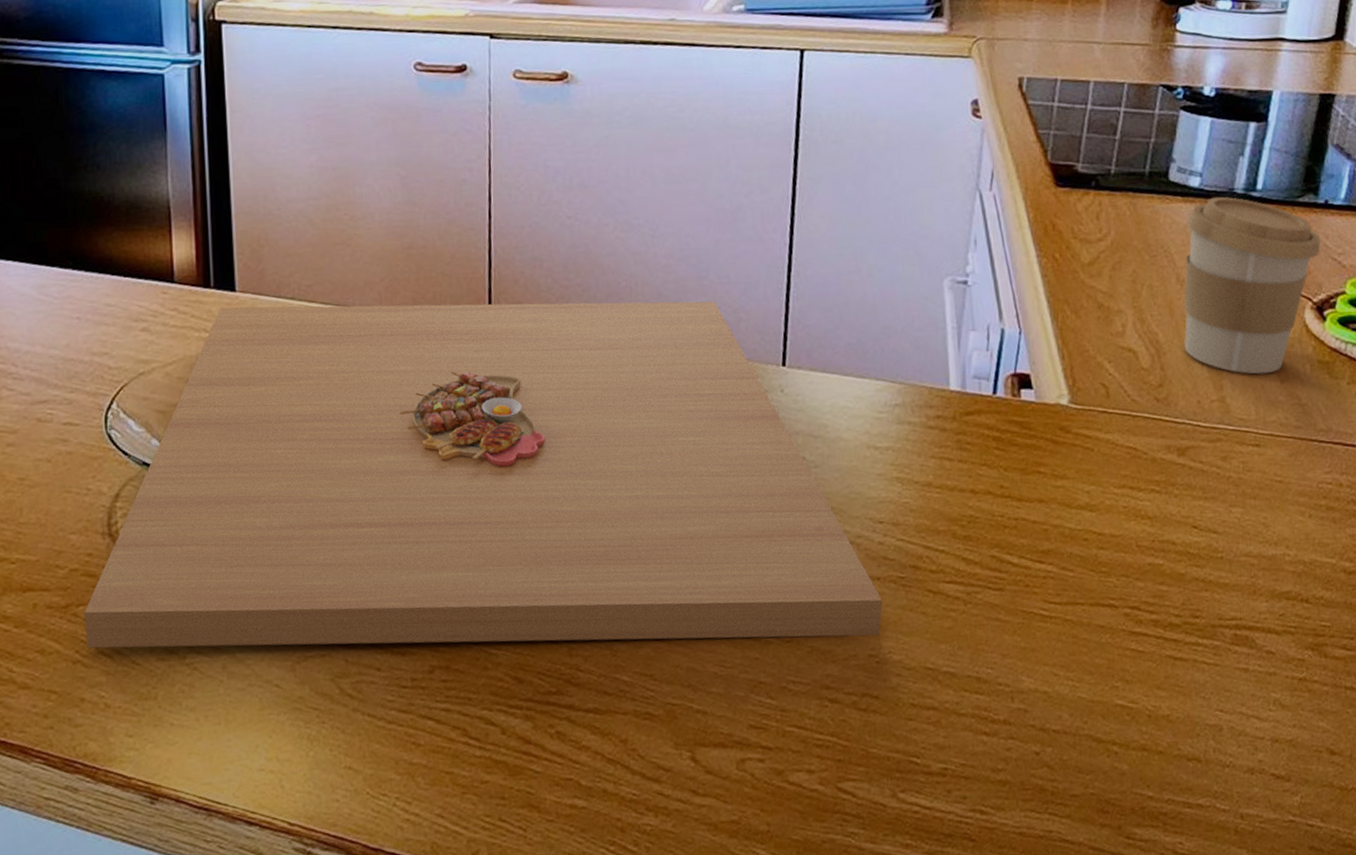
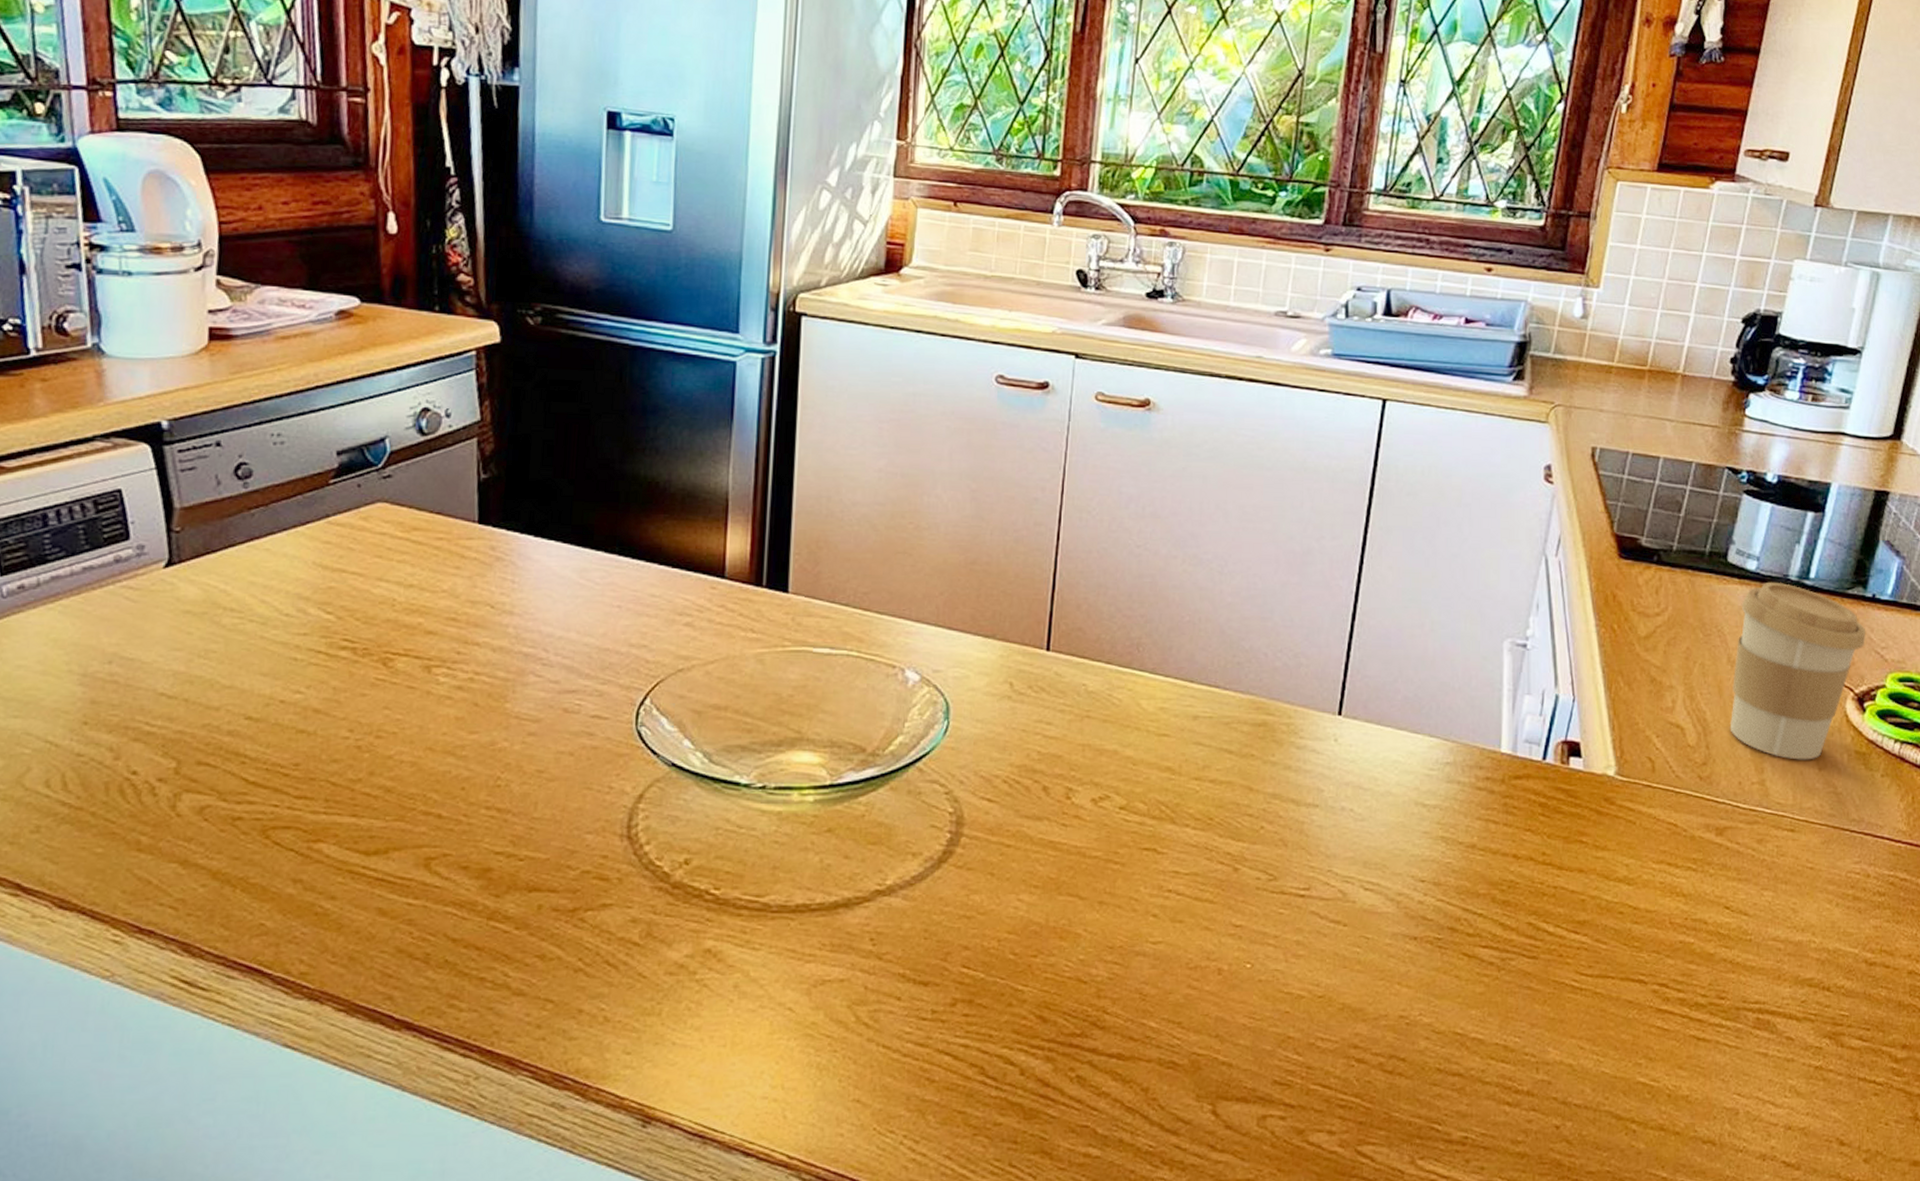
platter: present [83,301,883,649] -> none [591,608,1418,996]

